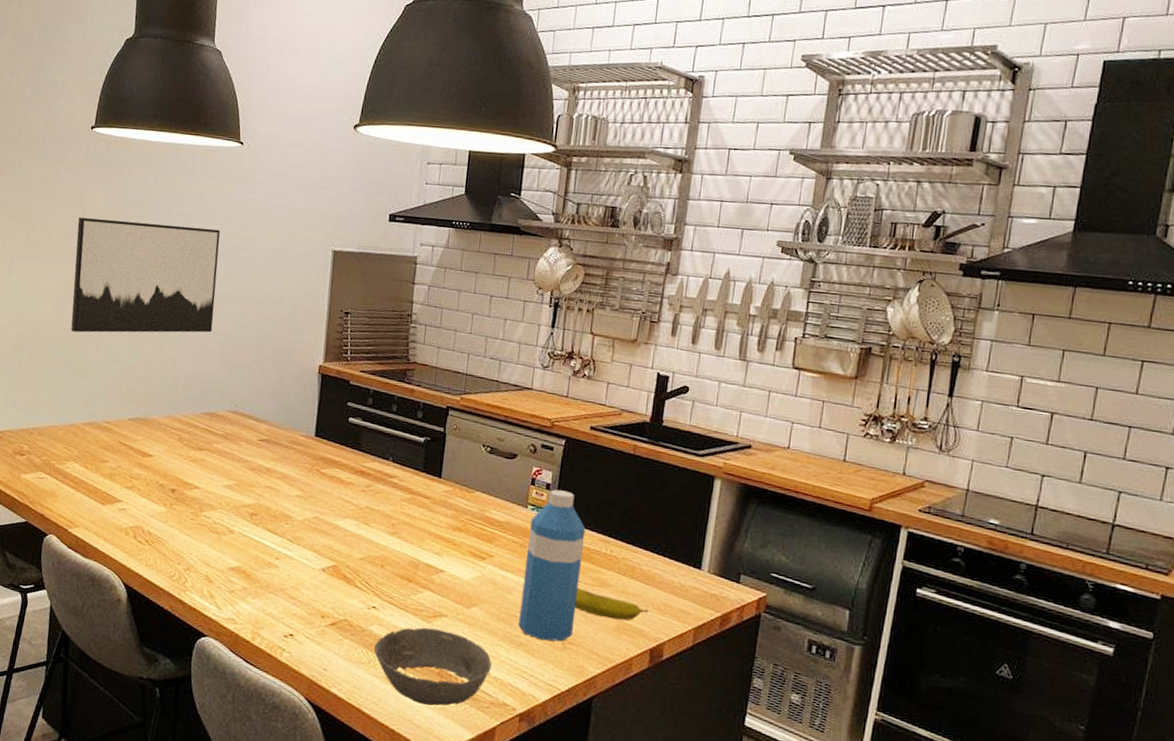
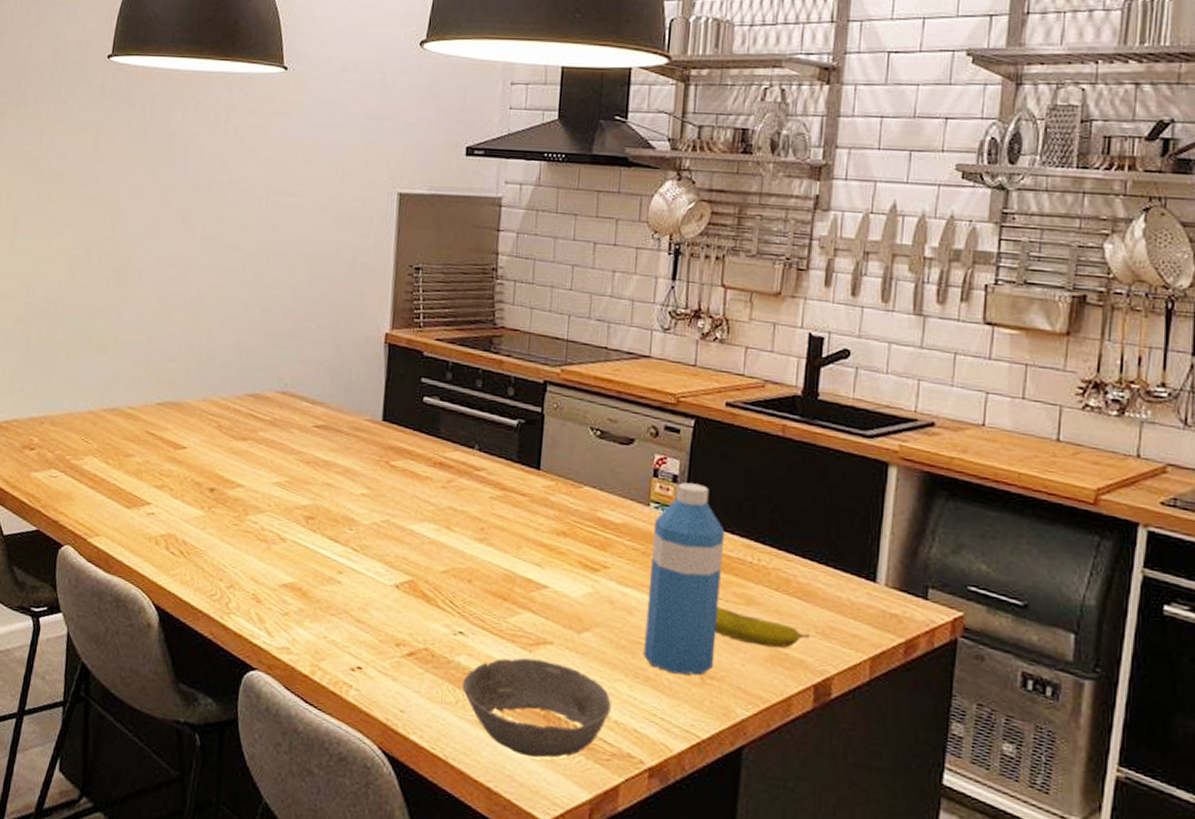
wall art: present [71,217,221,333] -> none [87,163,263,301]

